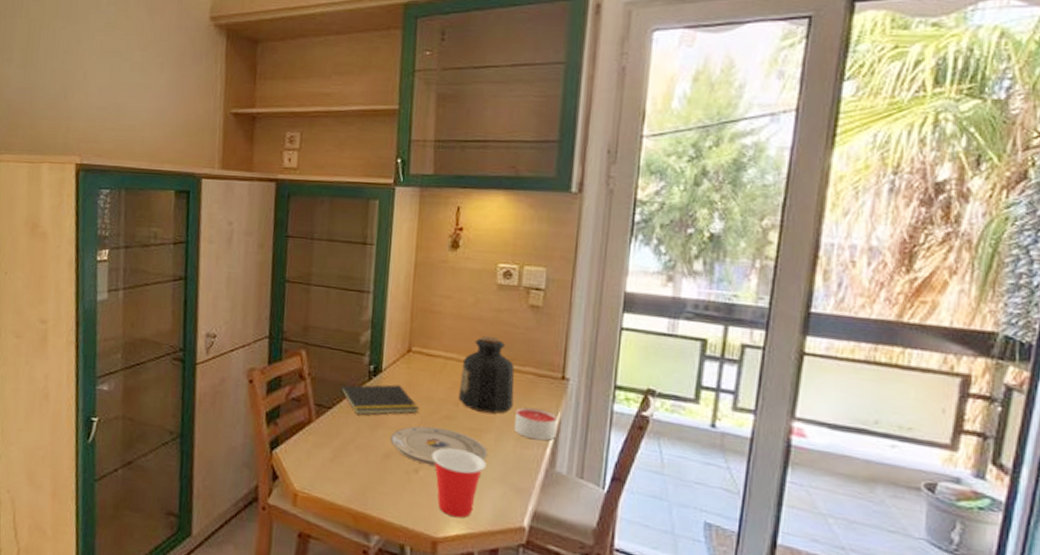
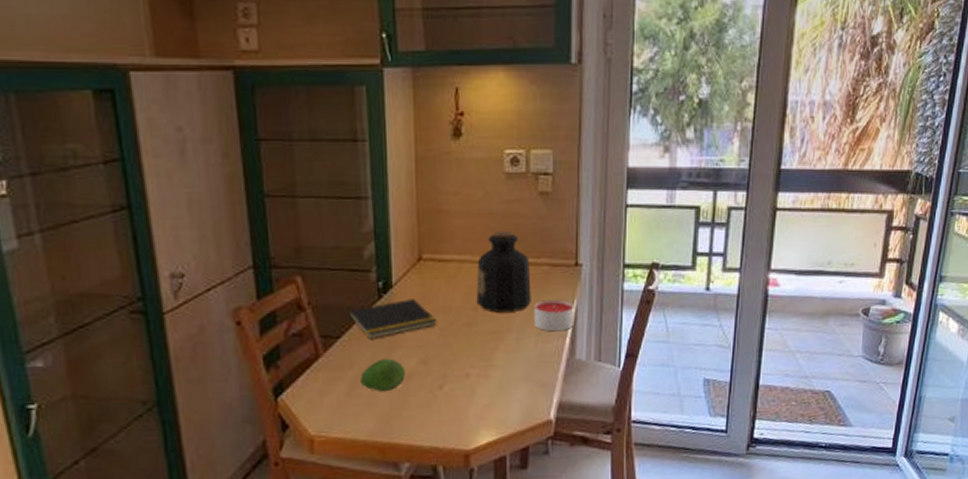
fruit: none [344,434,385,465] -> present [361,358,405,392]
plate: present [390,426,487,466] -> none [409,336,510,379]
cup: present [431,448,486,518] -> none [455,355,510,426]

